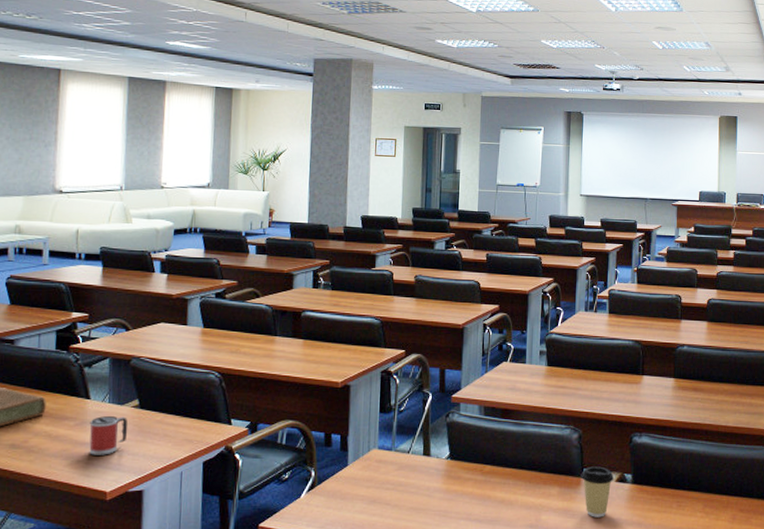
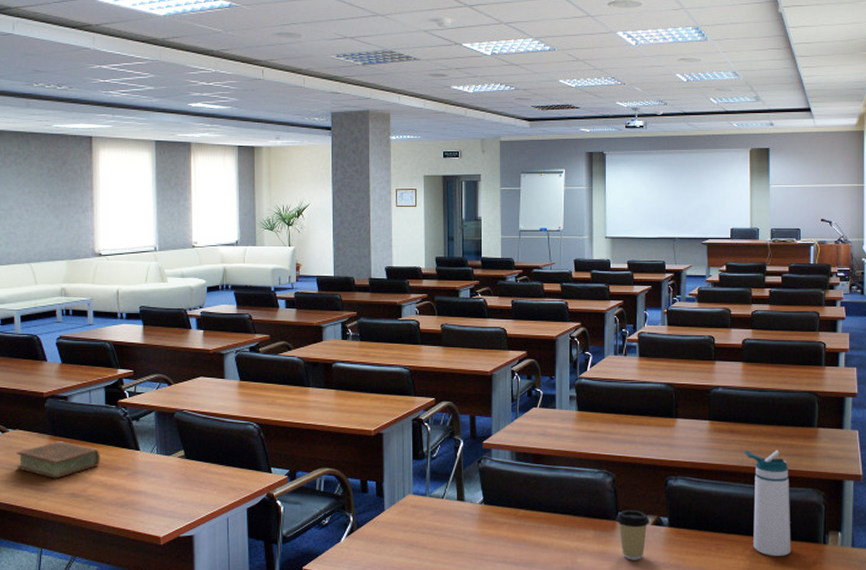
mug: present [89,415,128,455] -> none [141,465,176,503]
water bottle: none [706,408,749,513] -> present [744,450,791,556]

